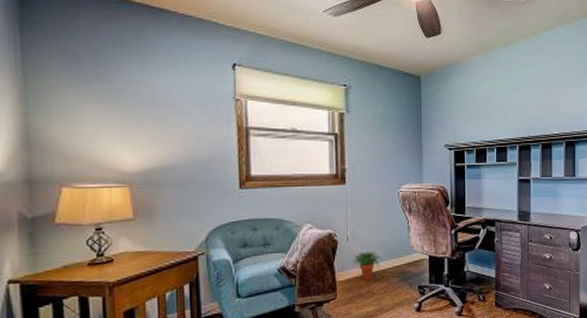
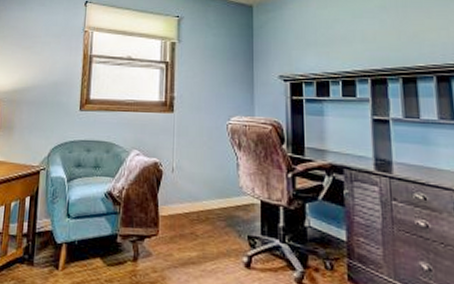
potted plant: present [352,250,382,280] -> none [176,185,207,219]

